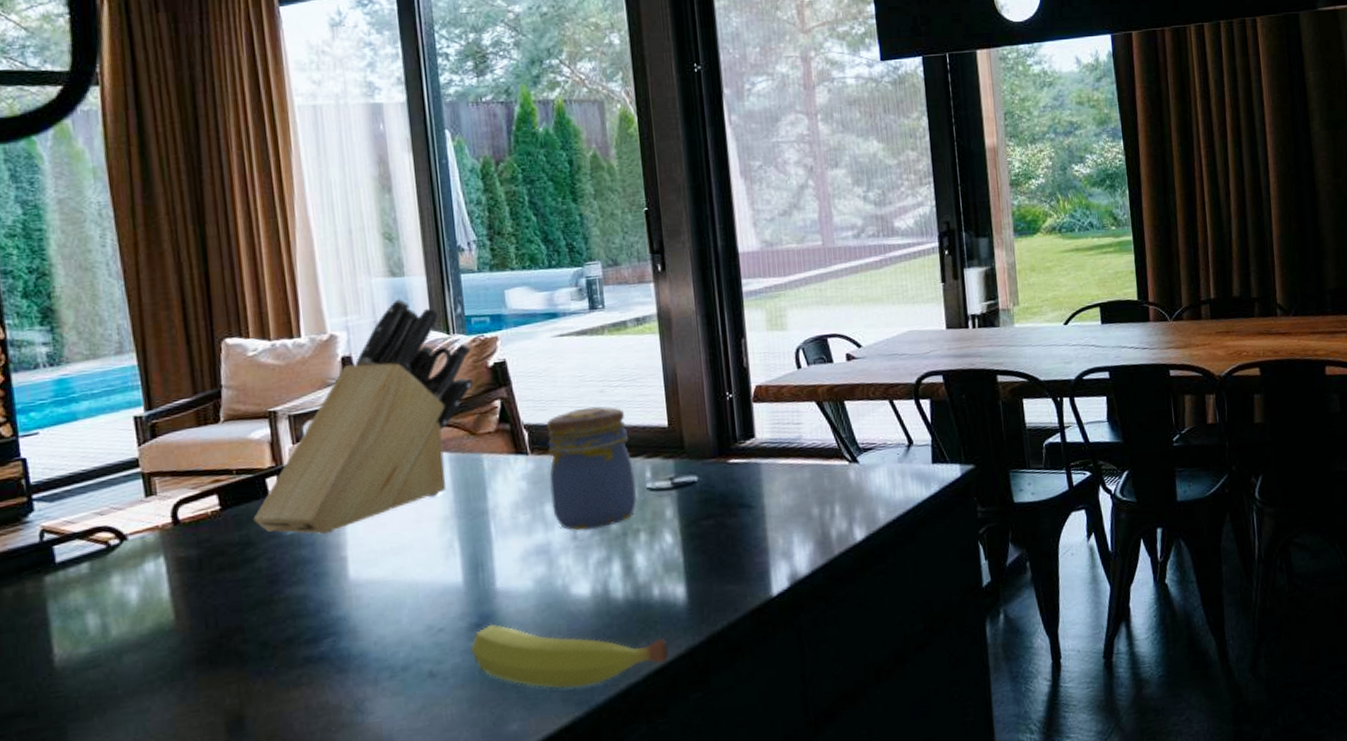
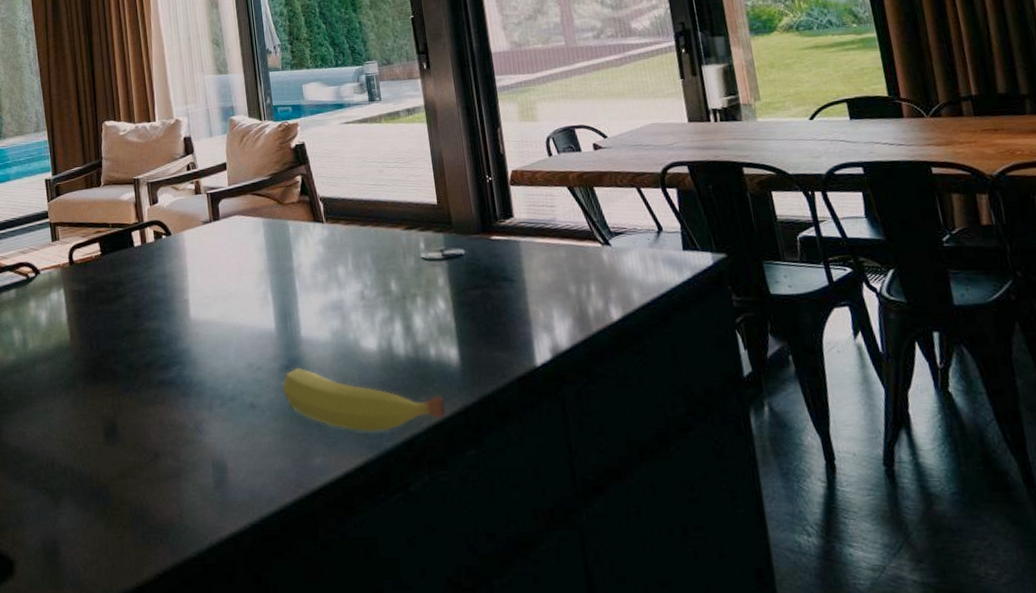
knife block: present [253,299,473,535] -> none [123,92,280,280]
jar: present [547,407,637,531] -> none [338,184,413,292]

